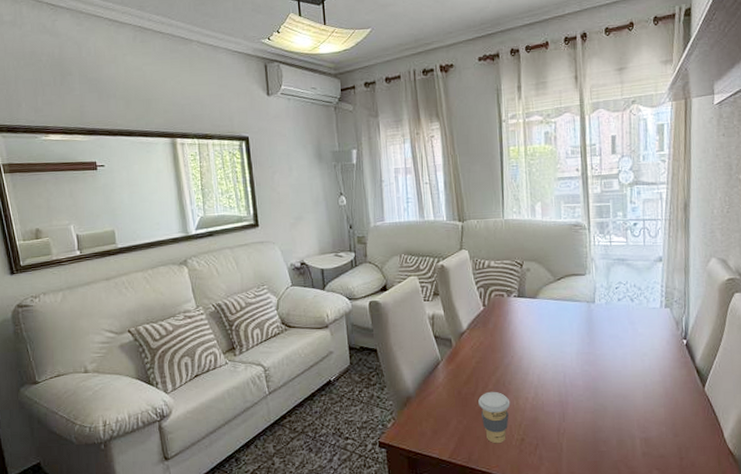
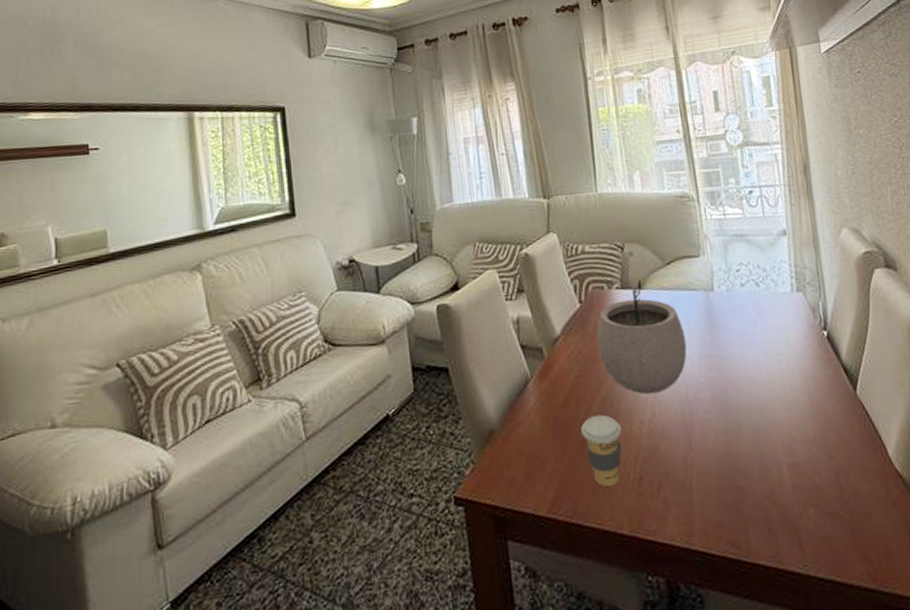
plant pot: none [496,291,568,379] -> present [597,279,687,395]

